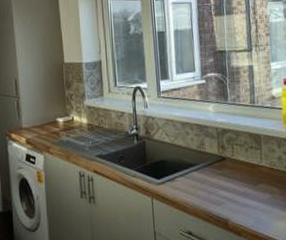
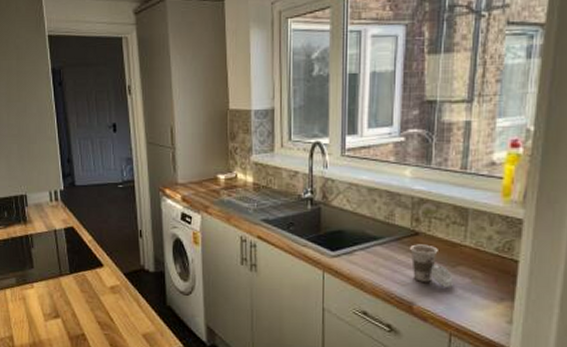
cup: none [220,167,257,204] -> present [410,244,453,289]

